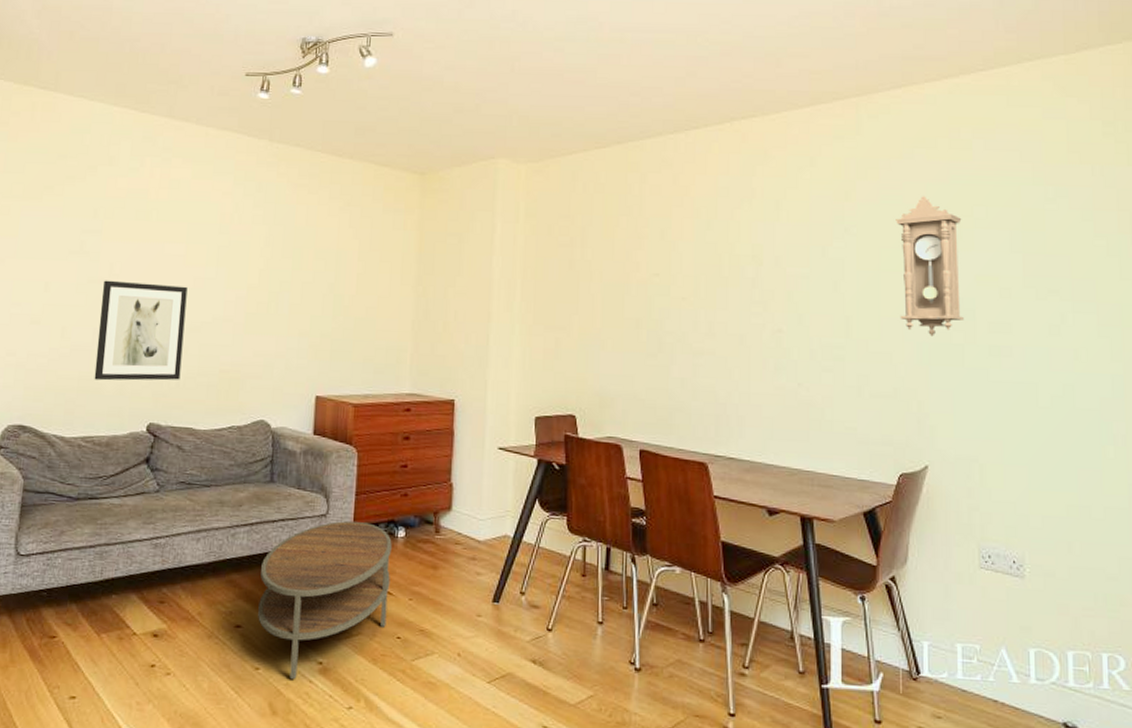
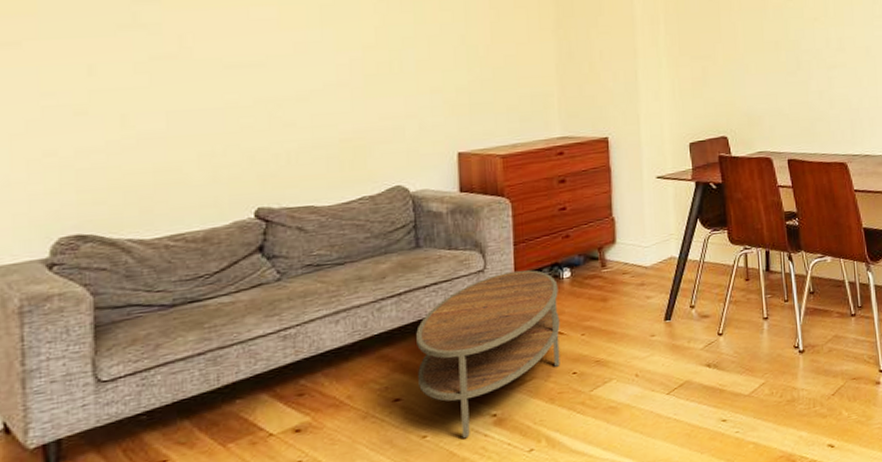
wall art: present [94,280,188,381] -> none [171,53,291,170]

